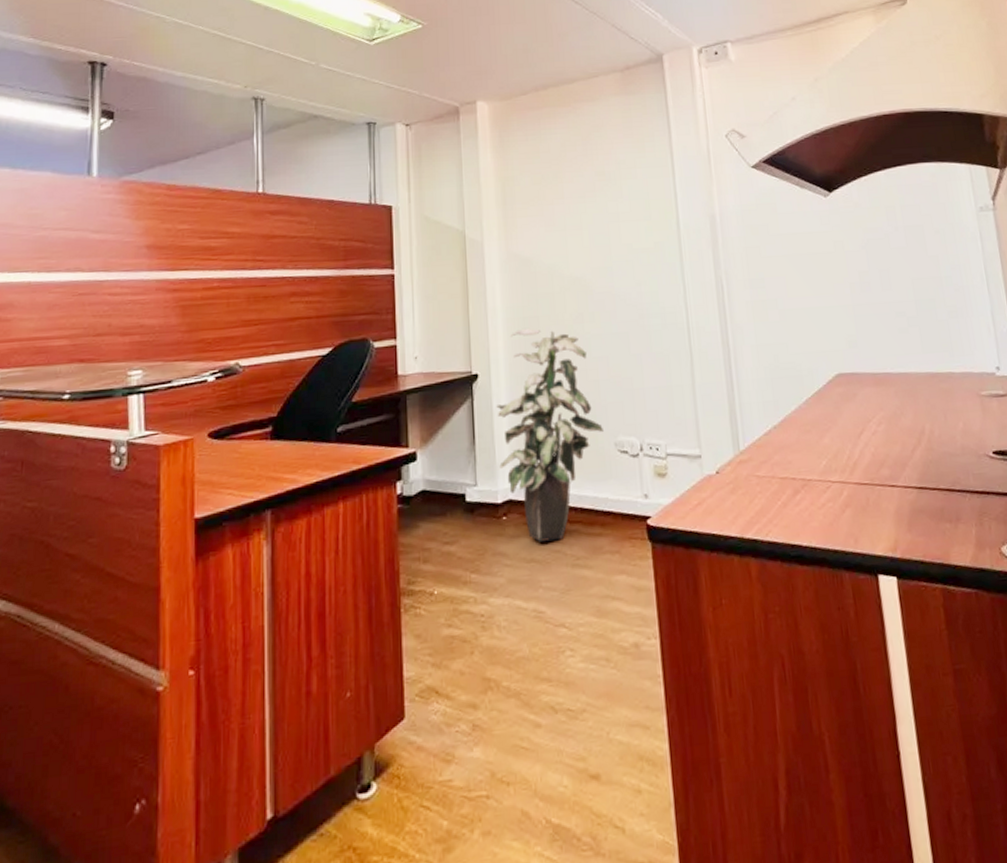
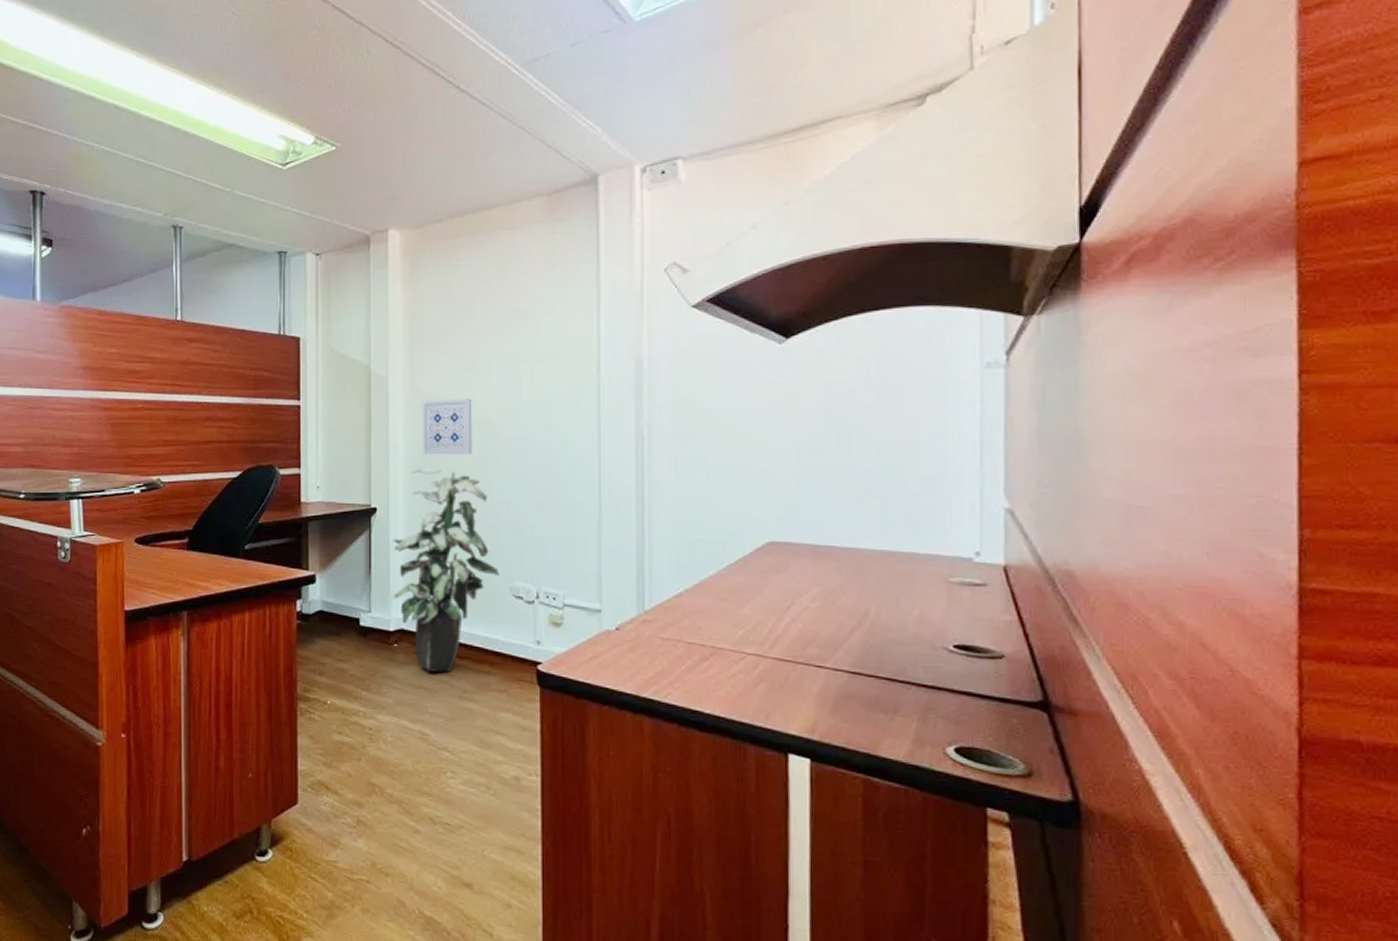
wall art: none [518,258,570,317] -> present [422,398,472,455]

